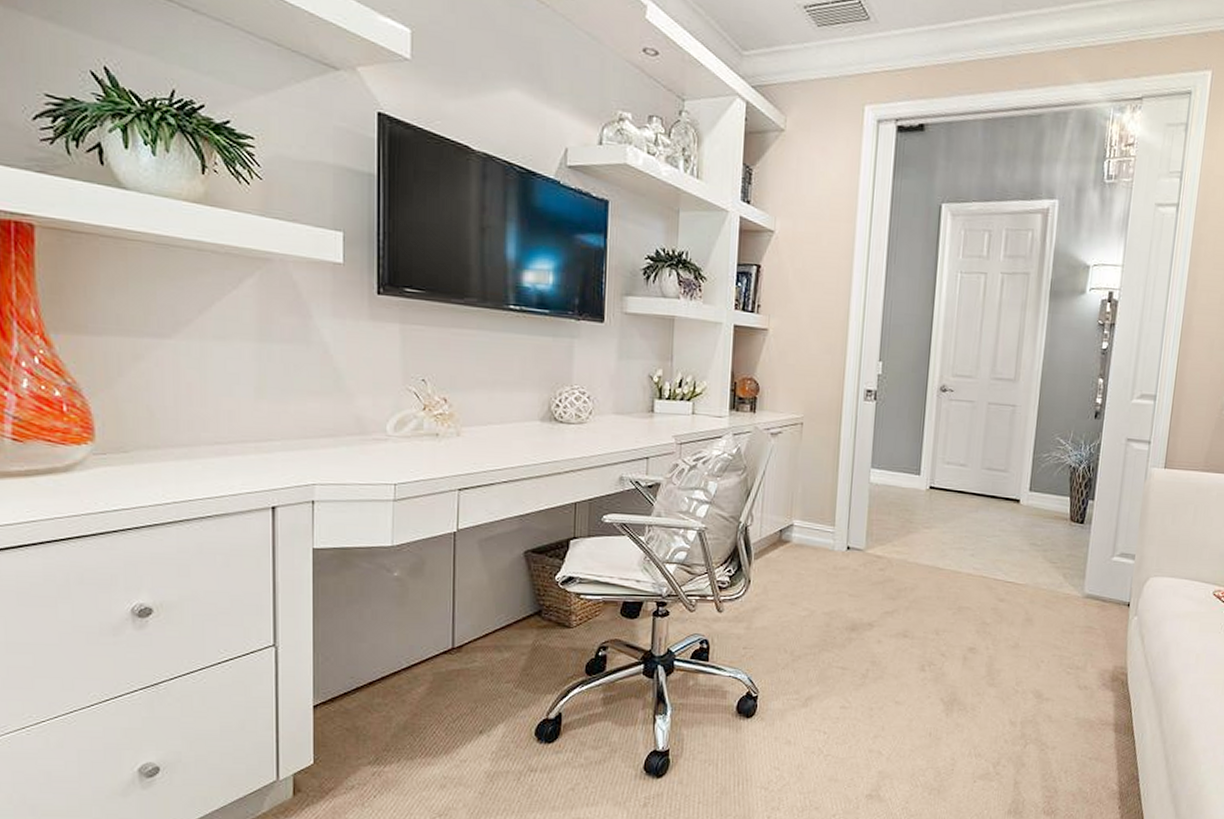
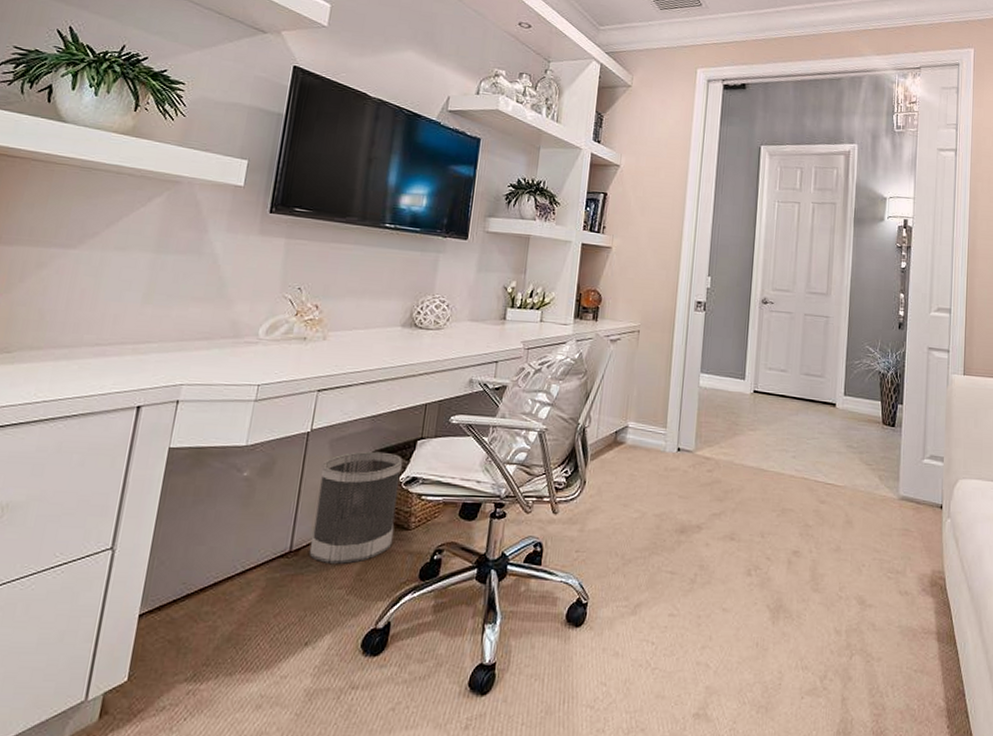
wastebasket: none [472,551,558,660] -> present [309,451,403,564]

